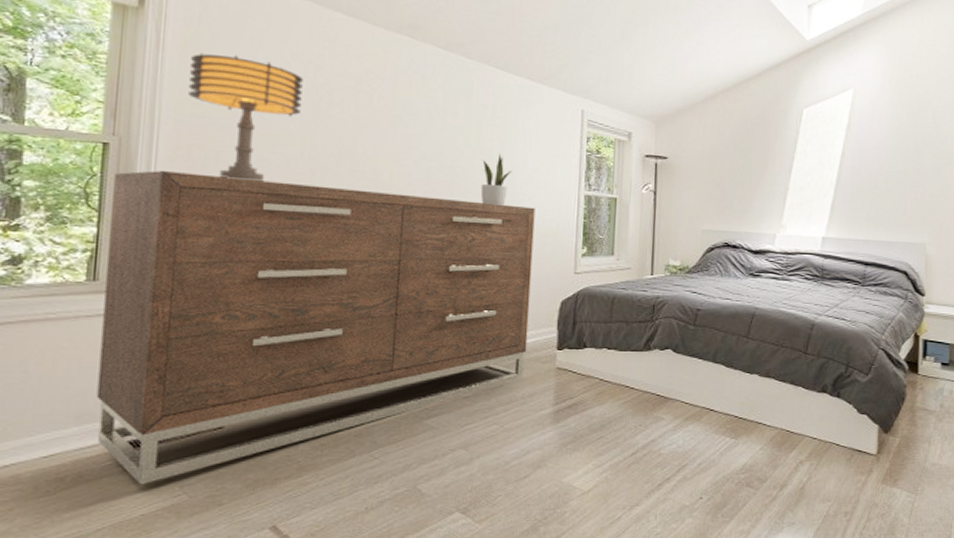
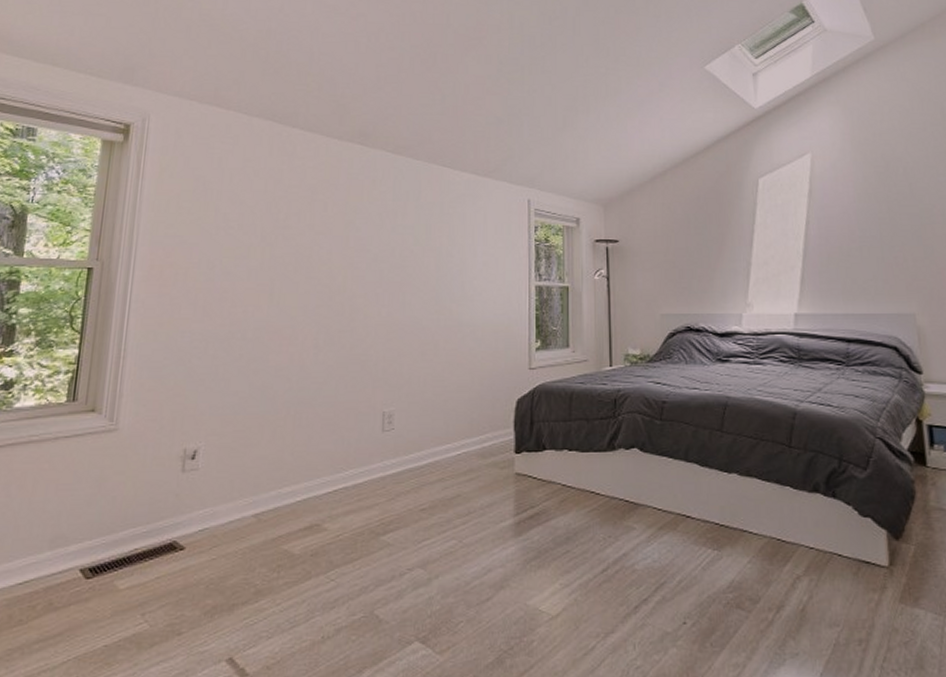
dresser: present [96,170,535,486] -> none [67,290,486,613]
table lamp: present [188,52,303,182] -> none [163,177,264,295]
potted plant: present [480,153,513,206] -> none [431,249,462,303]

